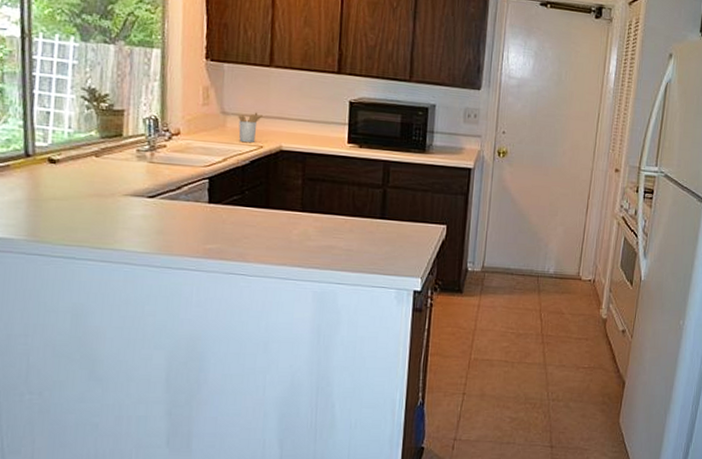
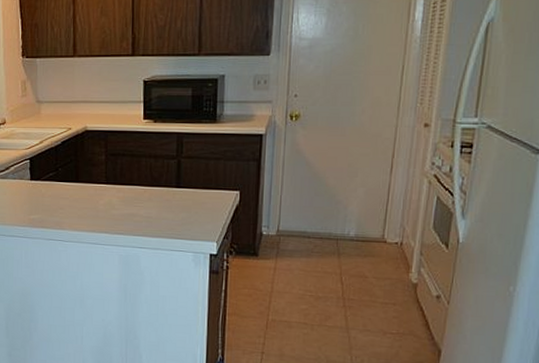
utensil holder: present [238,112,262,143] -> none [50,98,70,126]

